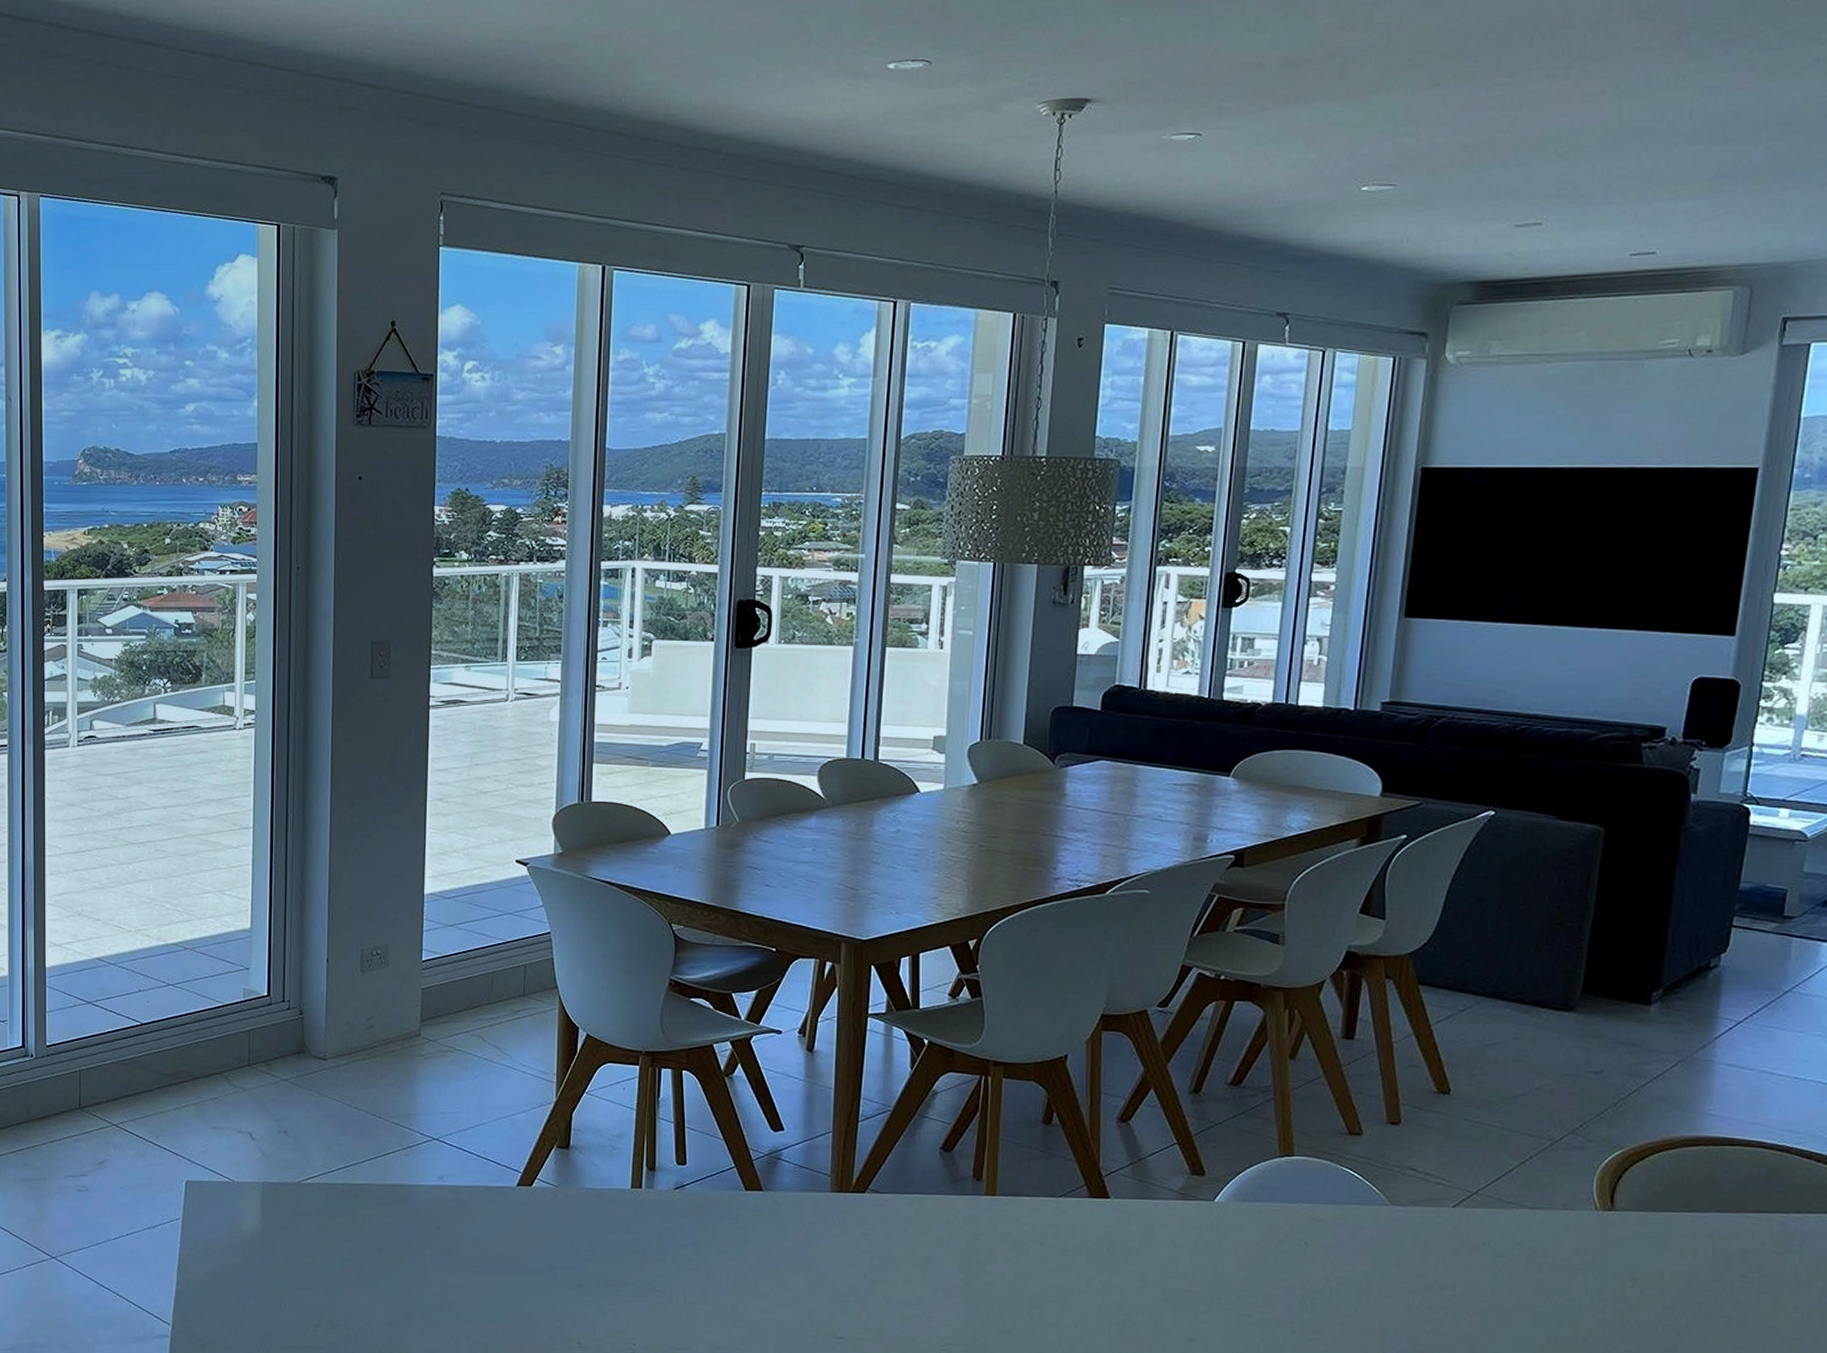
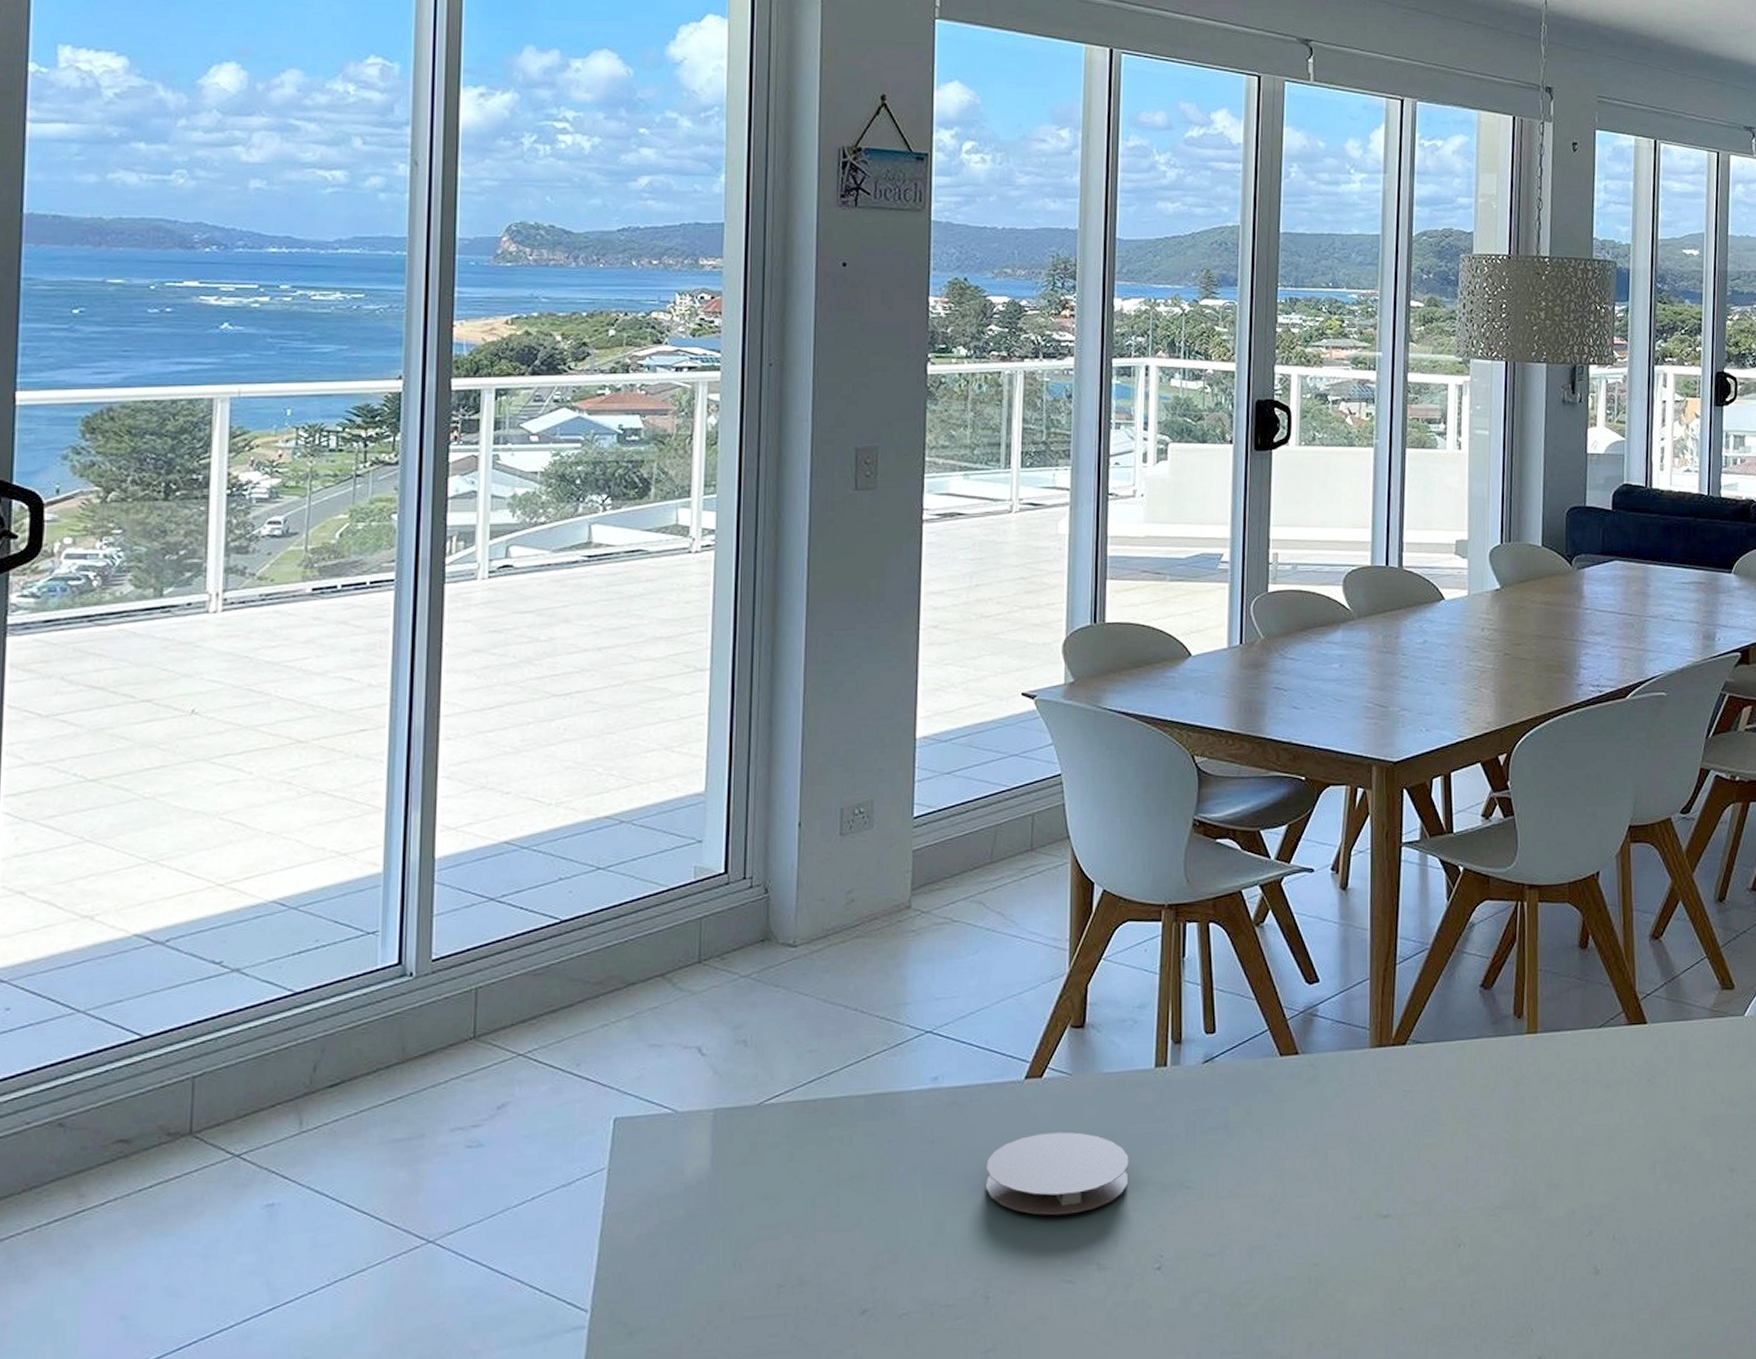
coaster: none [483,1232,607,1300] -> present [985,1132,1129,1216]

